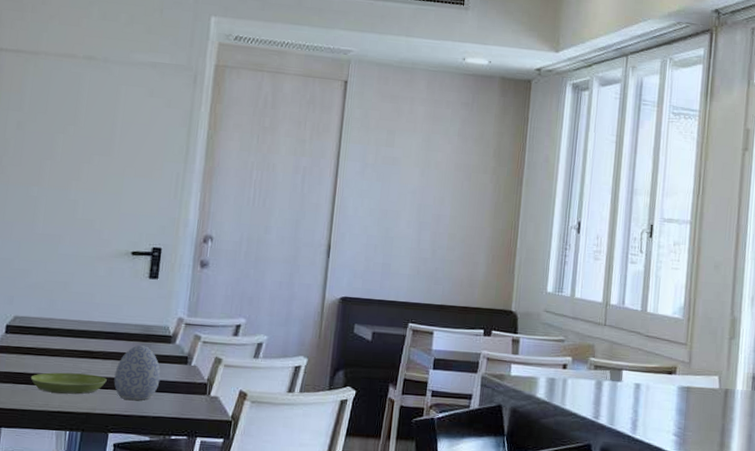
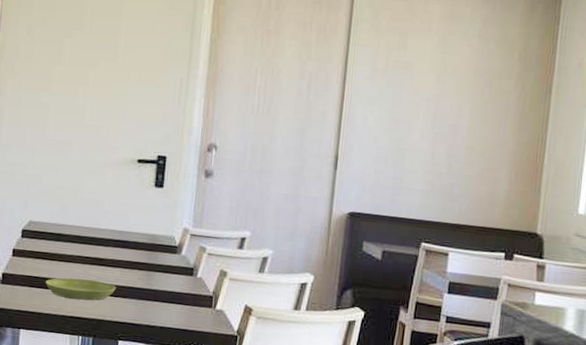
decorative egg: present [114,344,161,400] -> none [122,254,168,310]

